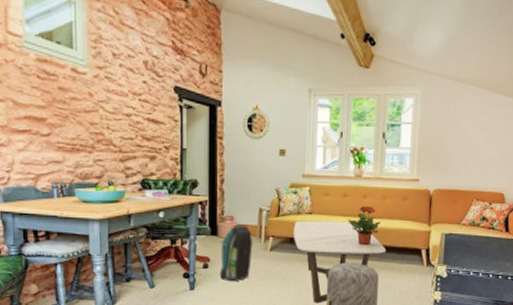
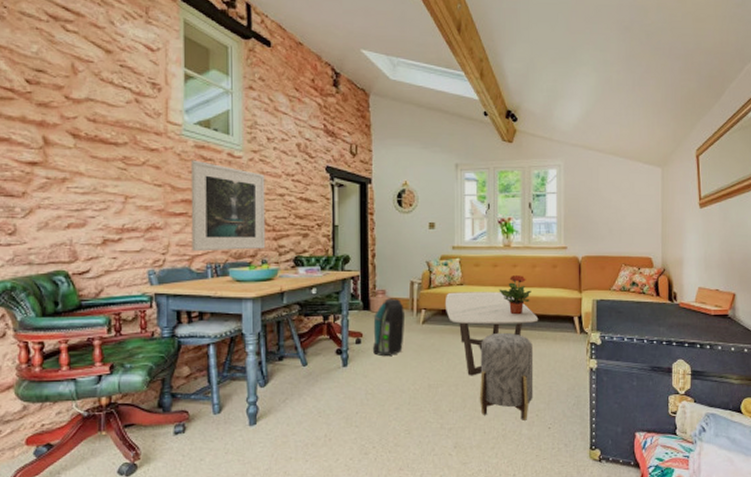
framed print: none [33,74,112,171] -> present [190,160,266,252]

